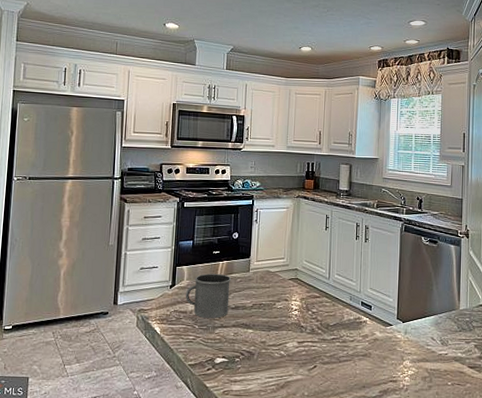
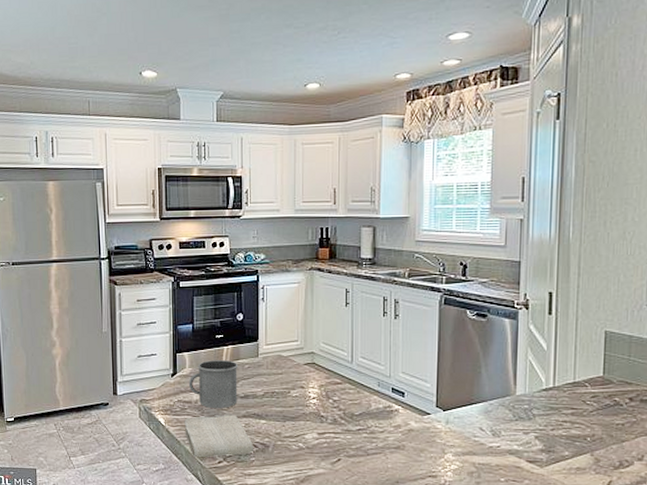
washcloth: none [178,324,241,366] -> present [184,414,254,458]

